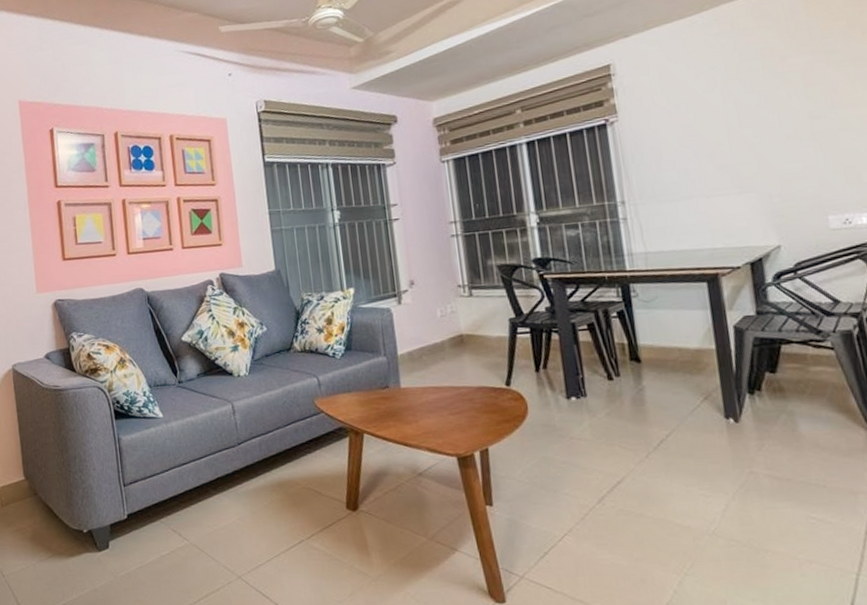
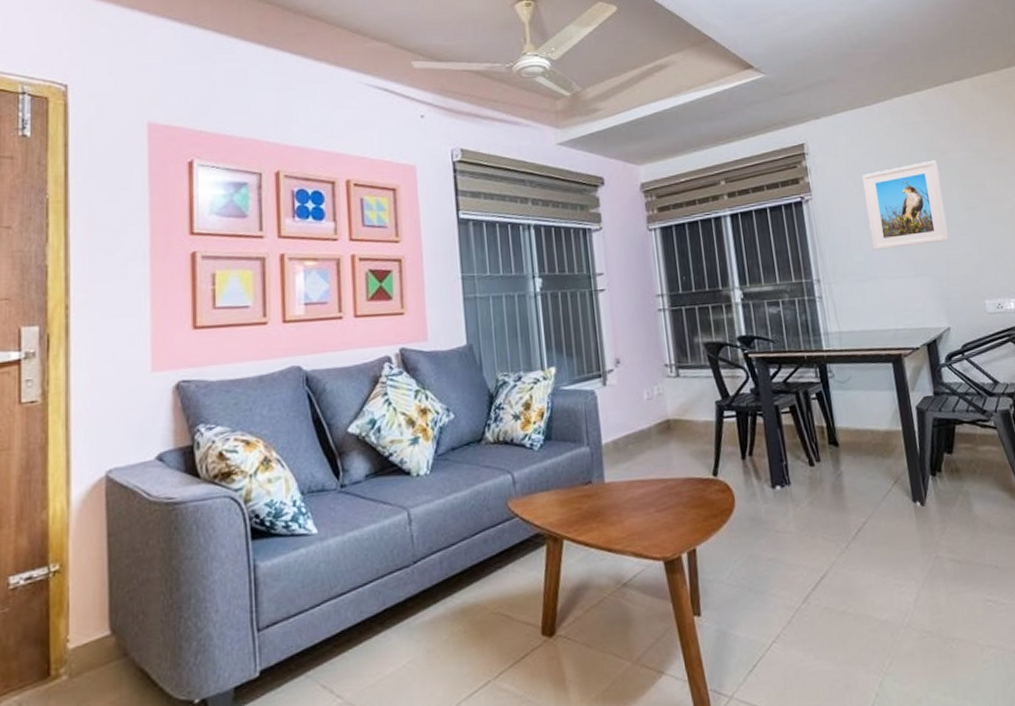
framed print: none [678,67,786,169] -> present [861,160,949,250]

